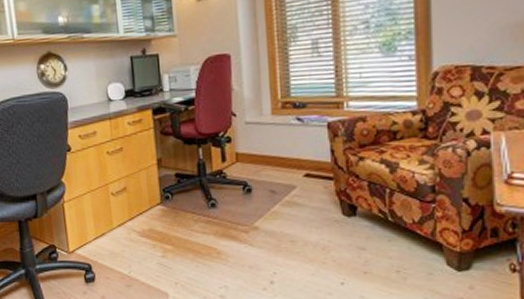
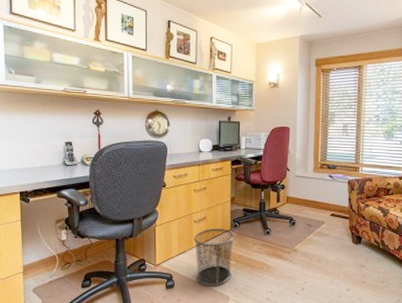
waste bin: none [113,201,168,280] -> present [194,228,235,287]

